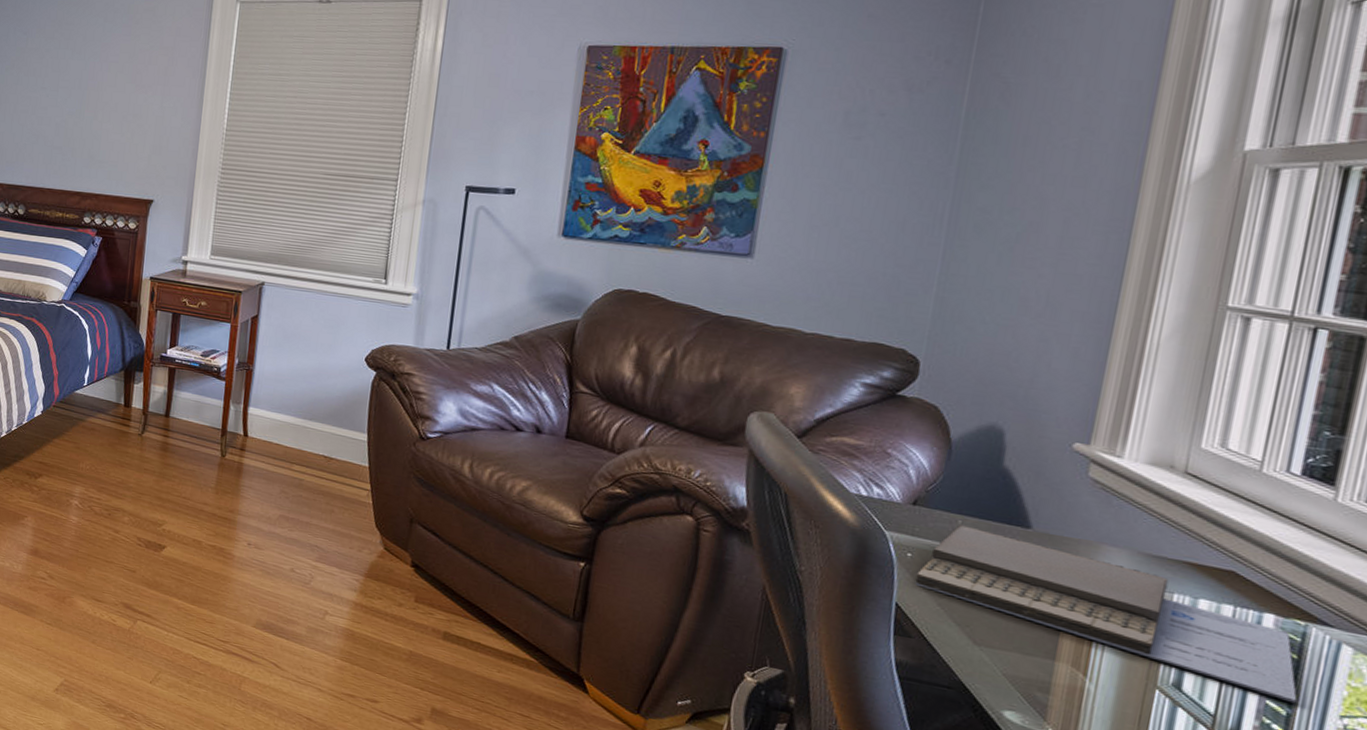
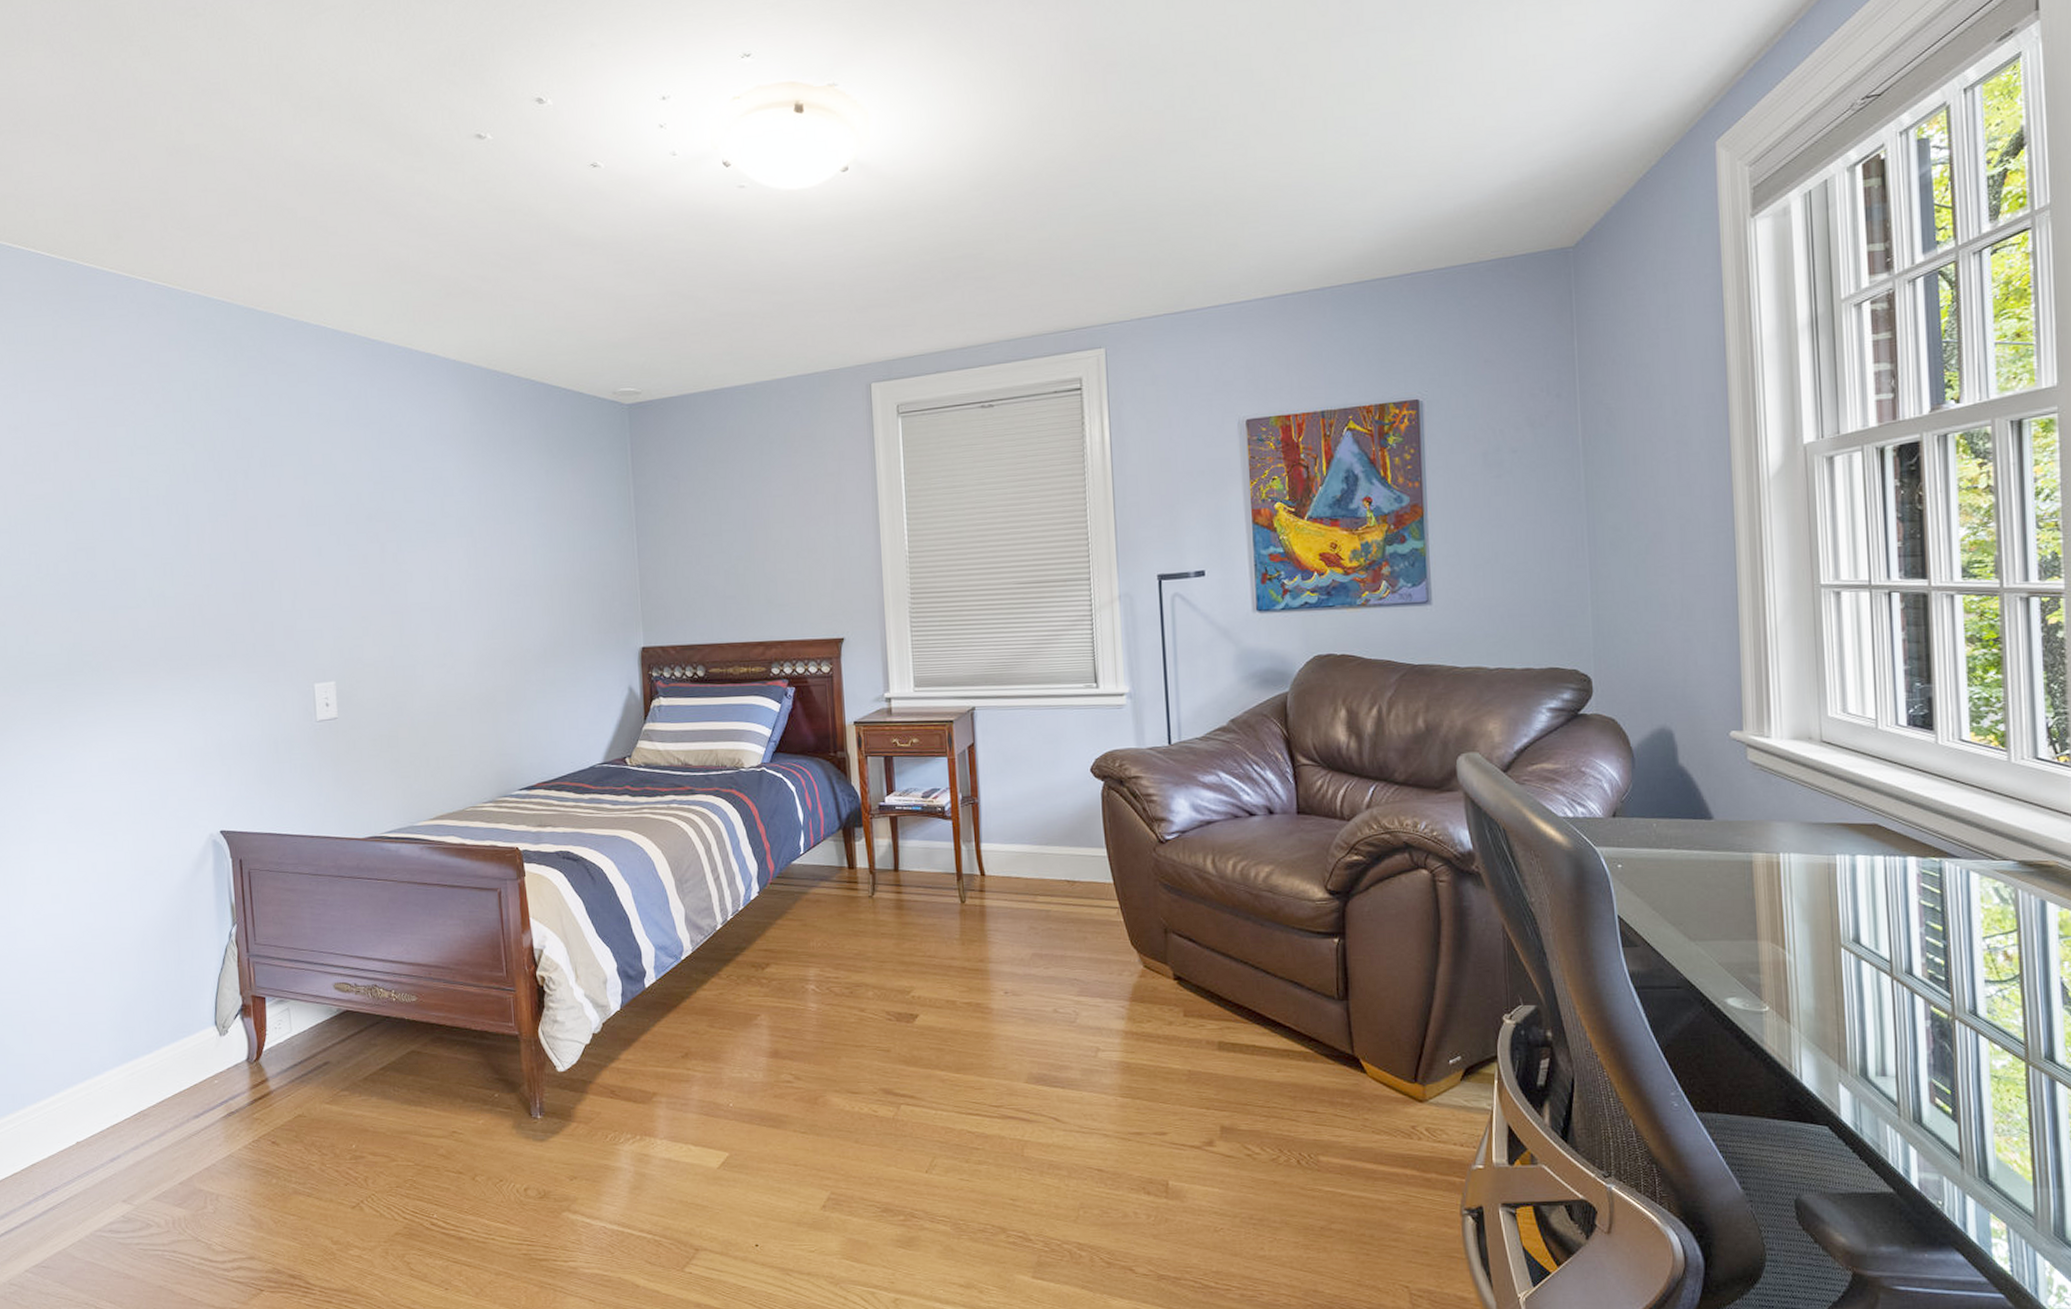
notebook: present [914,525,1298,704] -> none [1629,828,1949,935]

